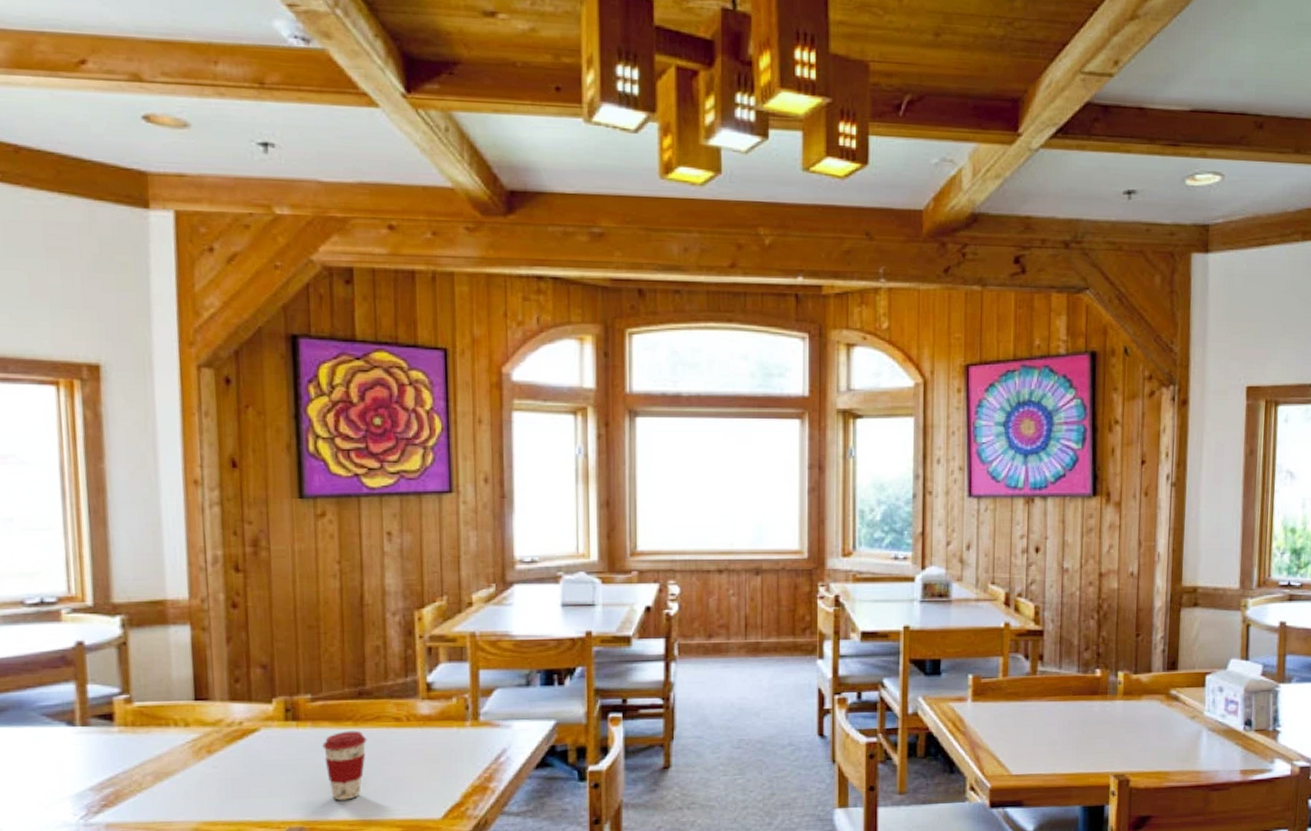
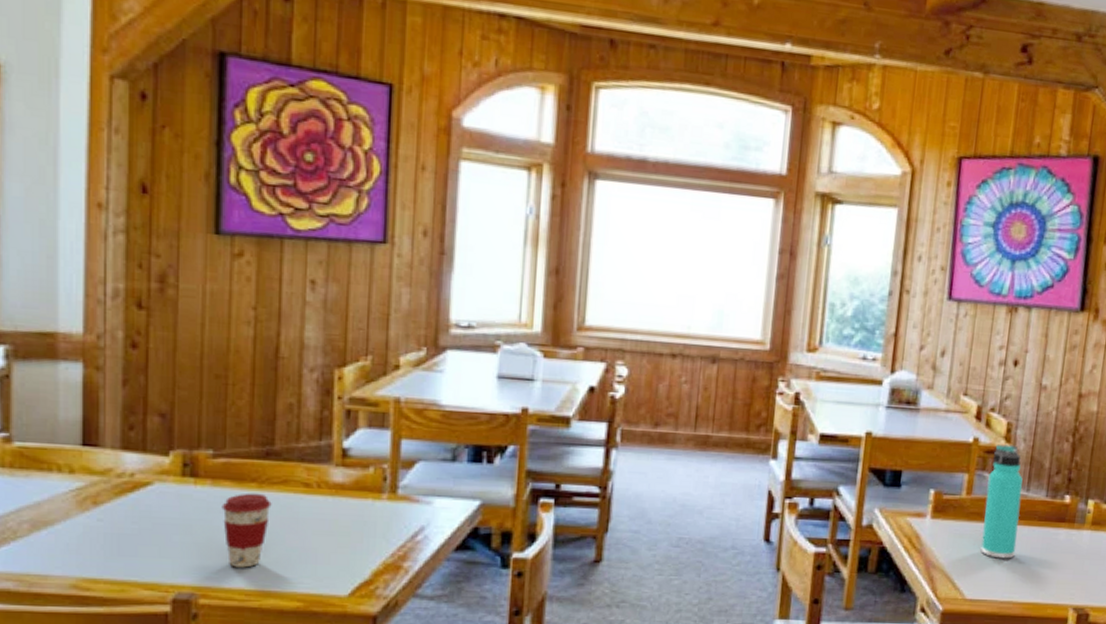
thermos bottle: none [1021,627,1055,734] -> present [980,444,1023,559]

